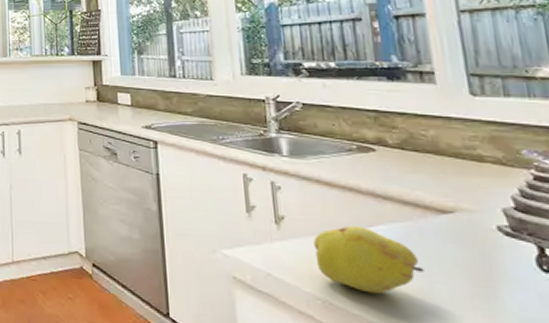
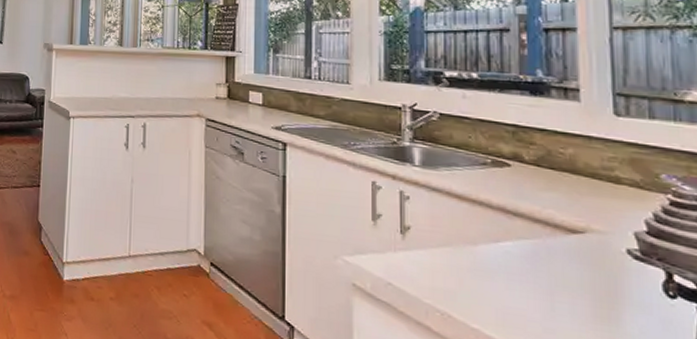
fruit: present [313,226,424,294] -> none [438,240,548,310]

